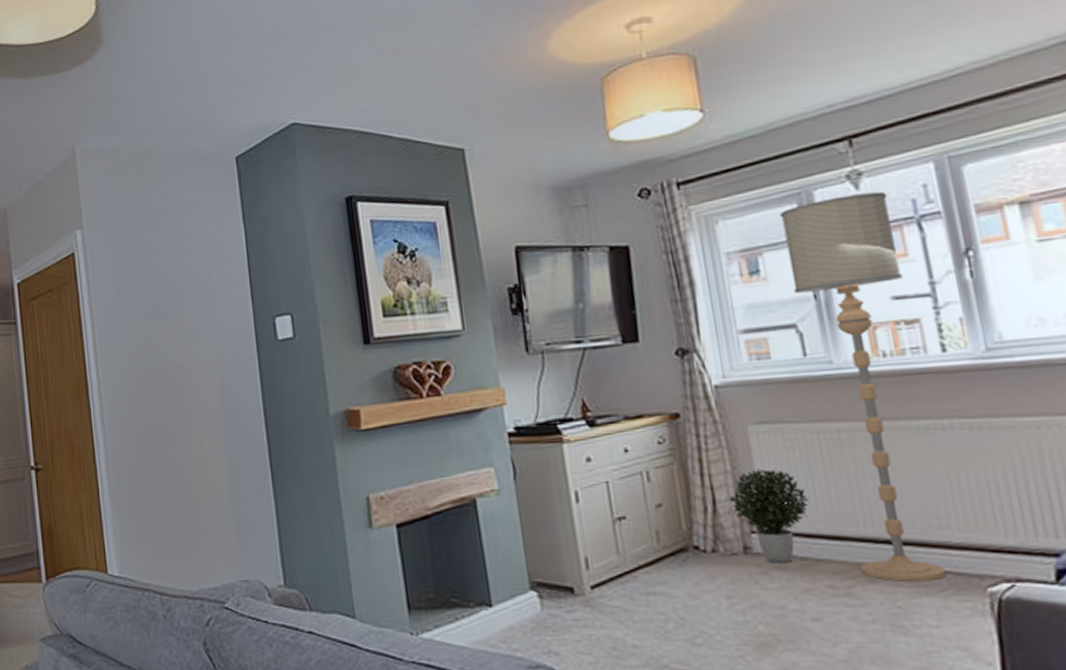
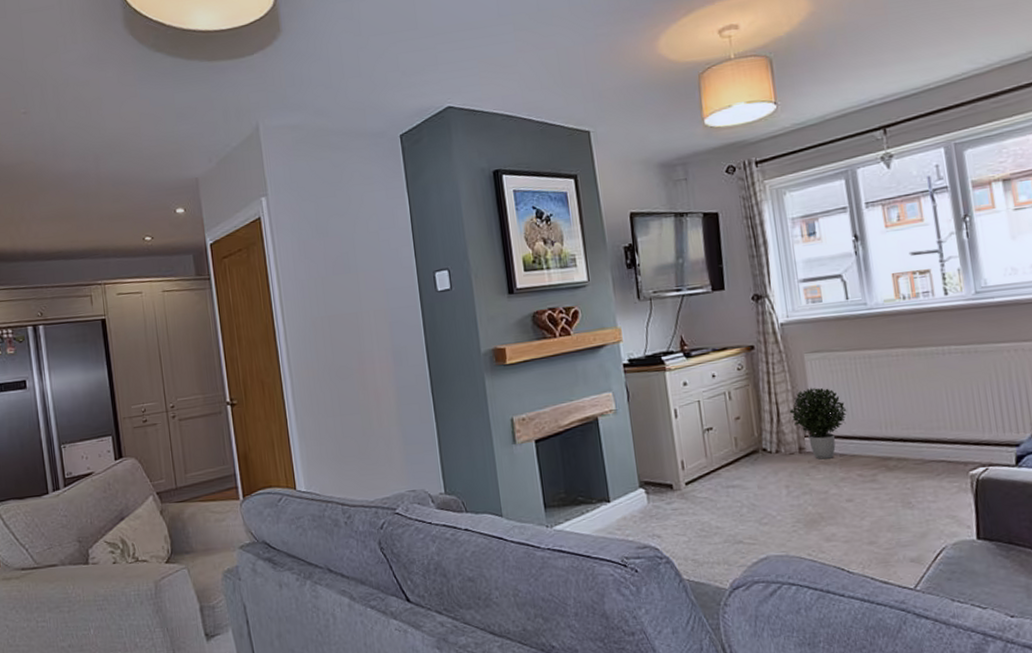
floor lamp: present [779,191,947,582] -> none [831,170,942,469]

